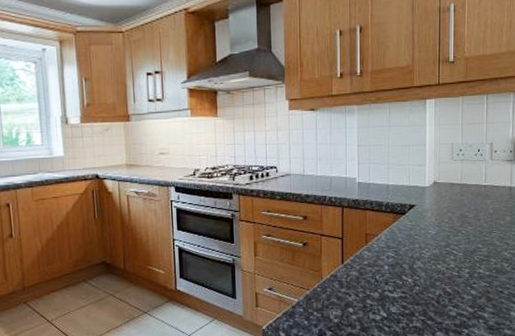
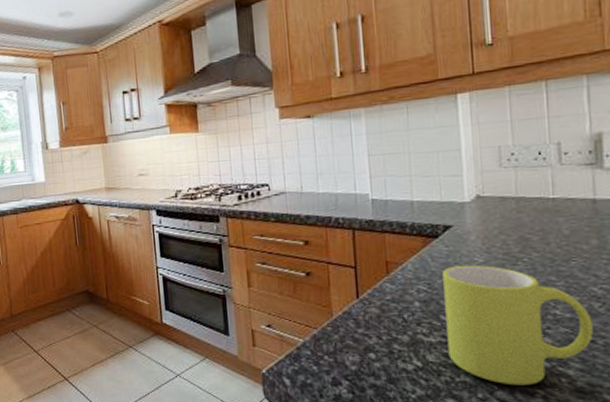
mug: none [406,236,502,328] -> present [442,265,593,386]

